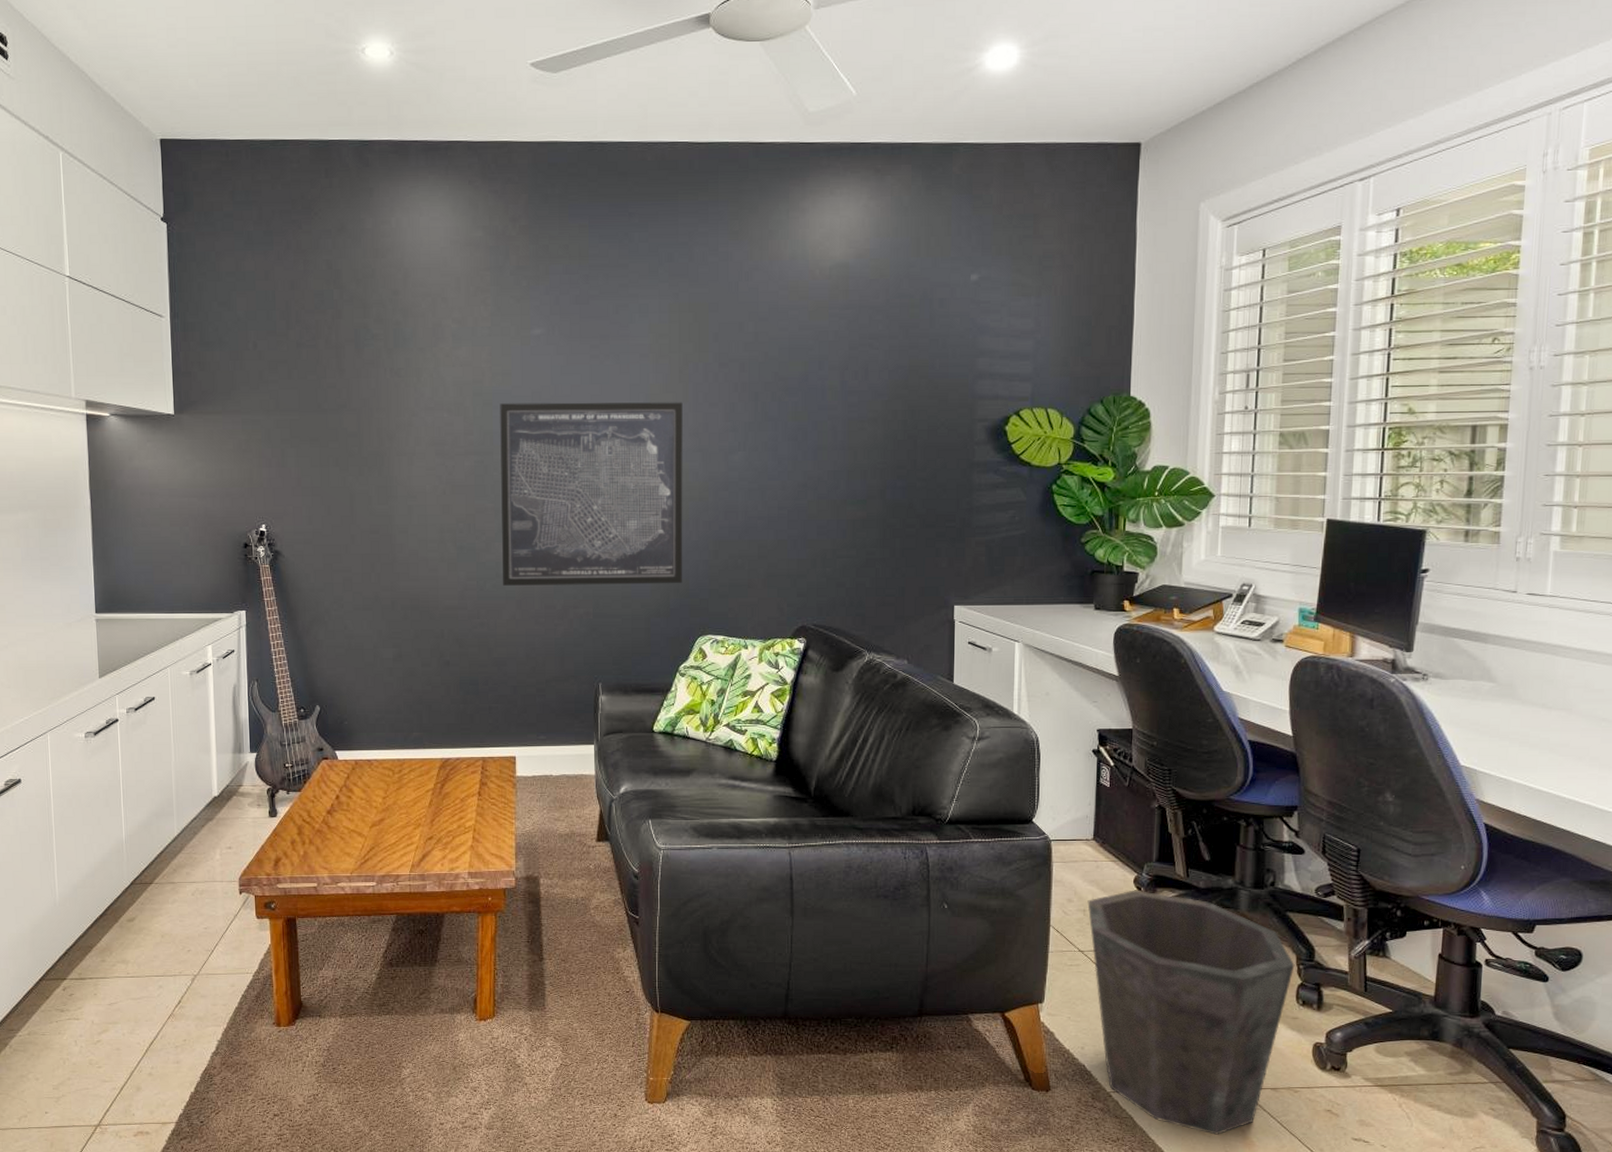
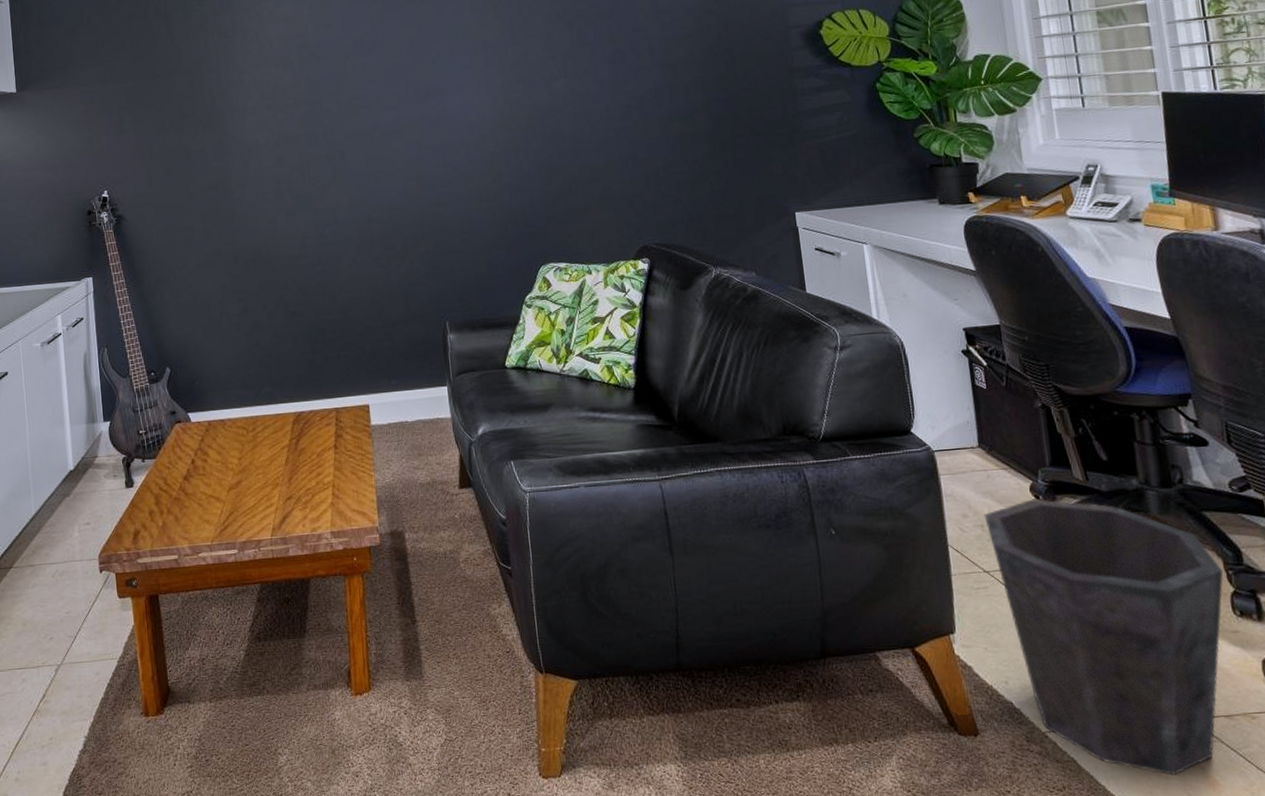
wall art: present [500,402,683,586] -> none [324,36,519,231]

